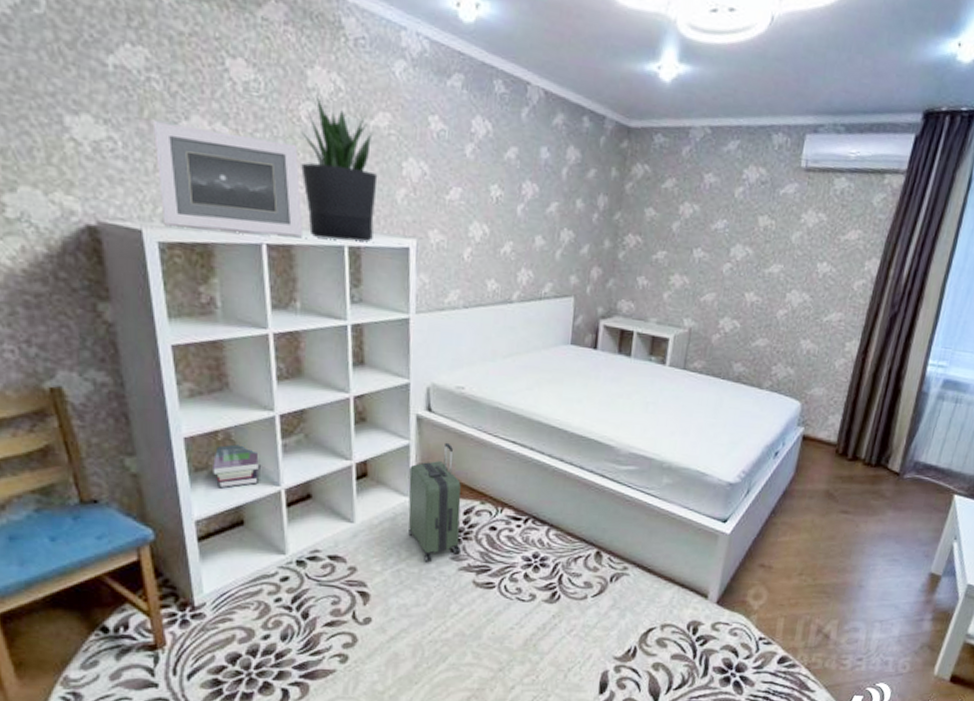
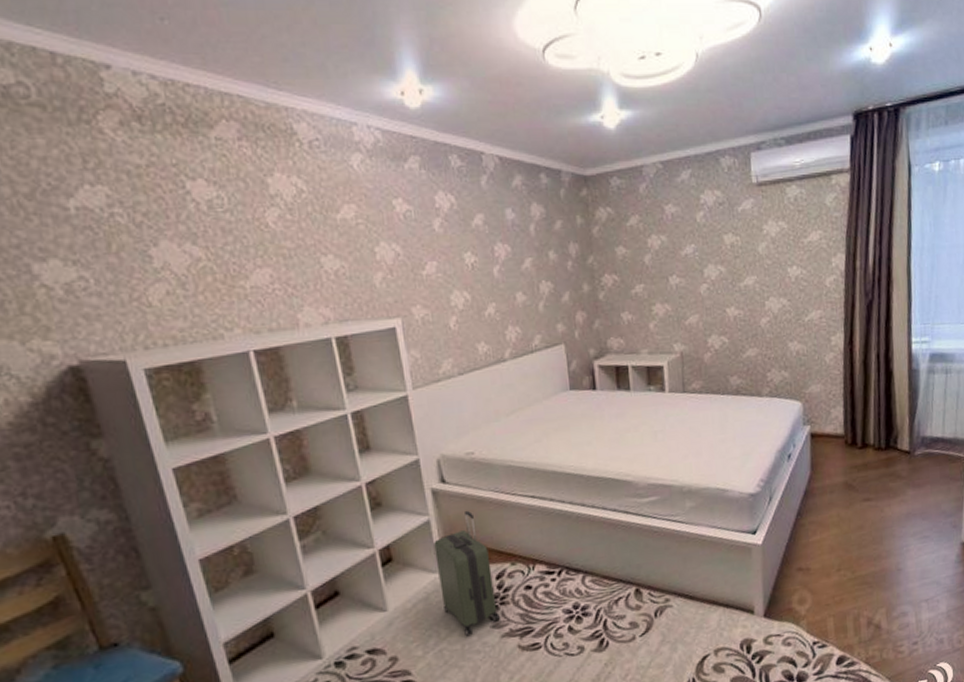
picture frame: present [152,121,304,237] -> none [122,249,289,353]
books: present [213,443,261,489] -> none [232,553,283,604]
planter: present [301,94,378,243] -> none [270,199,358,335]

